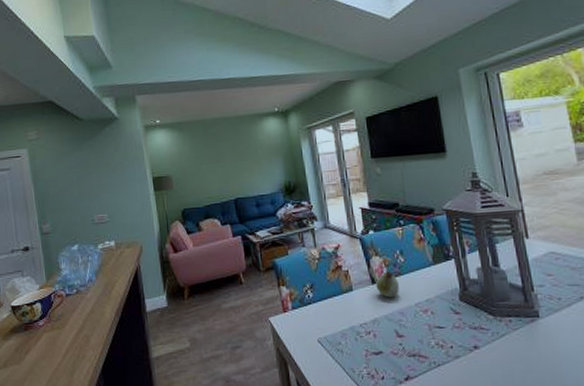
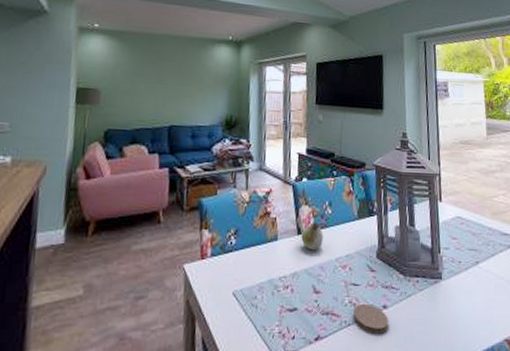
coaster: none [441,344,484,373] -> present [353,303,389,334]

